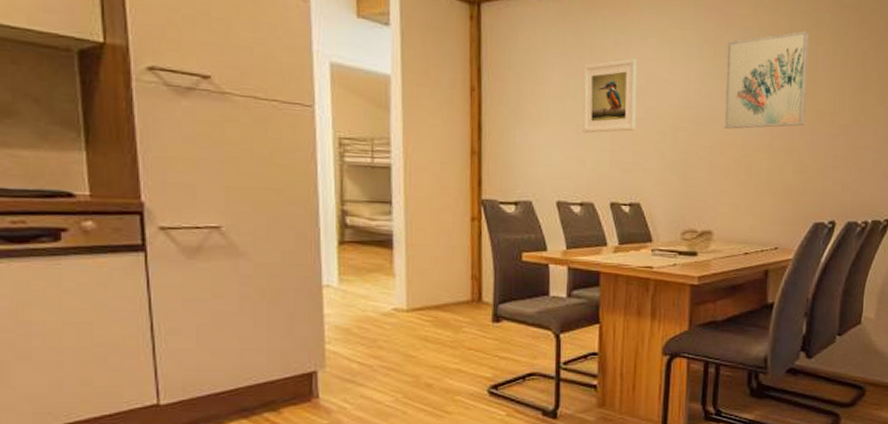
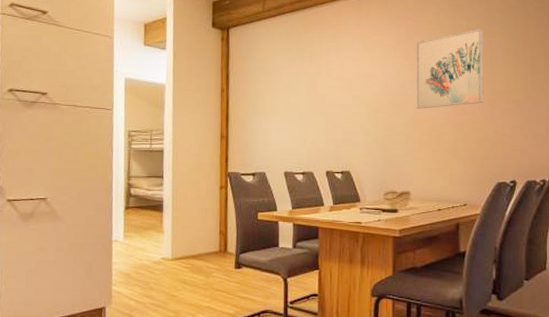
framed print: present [582,59,637,133] -> none [303,60,346,118]

